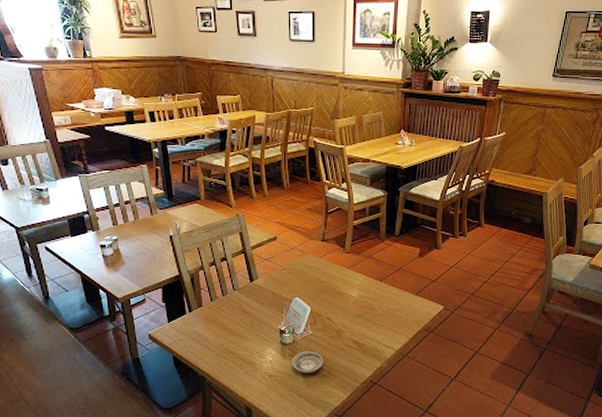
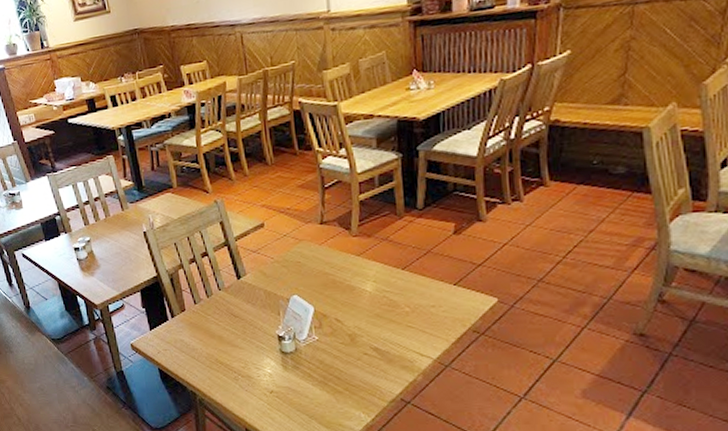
saucer: present [292,352,324,373] -> none [296,362,337,389]

